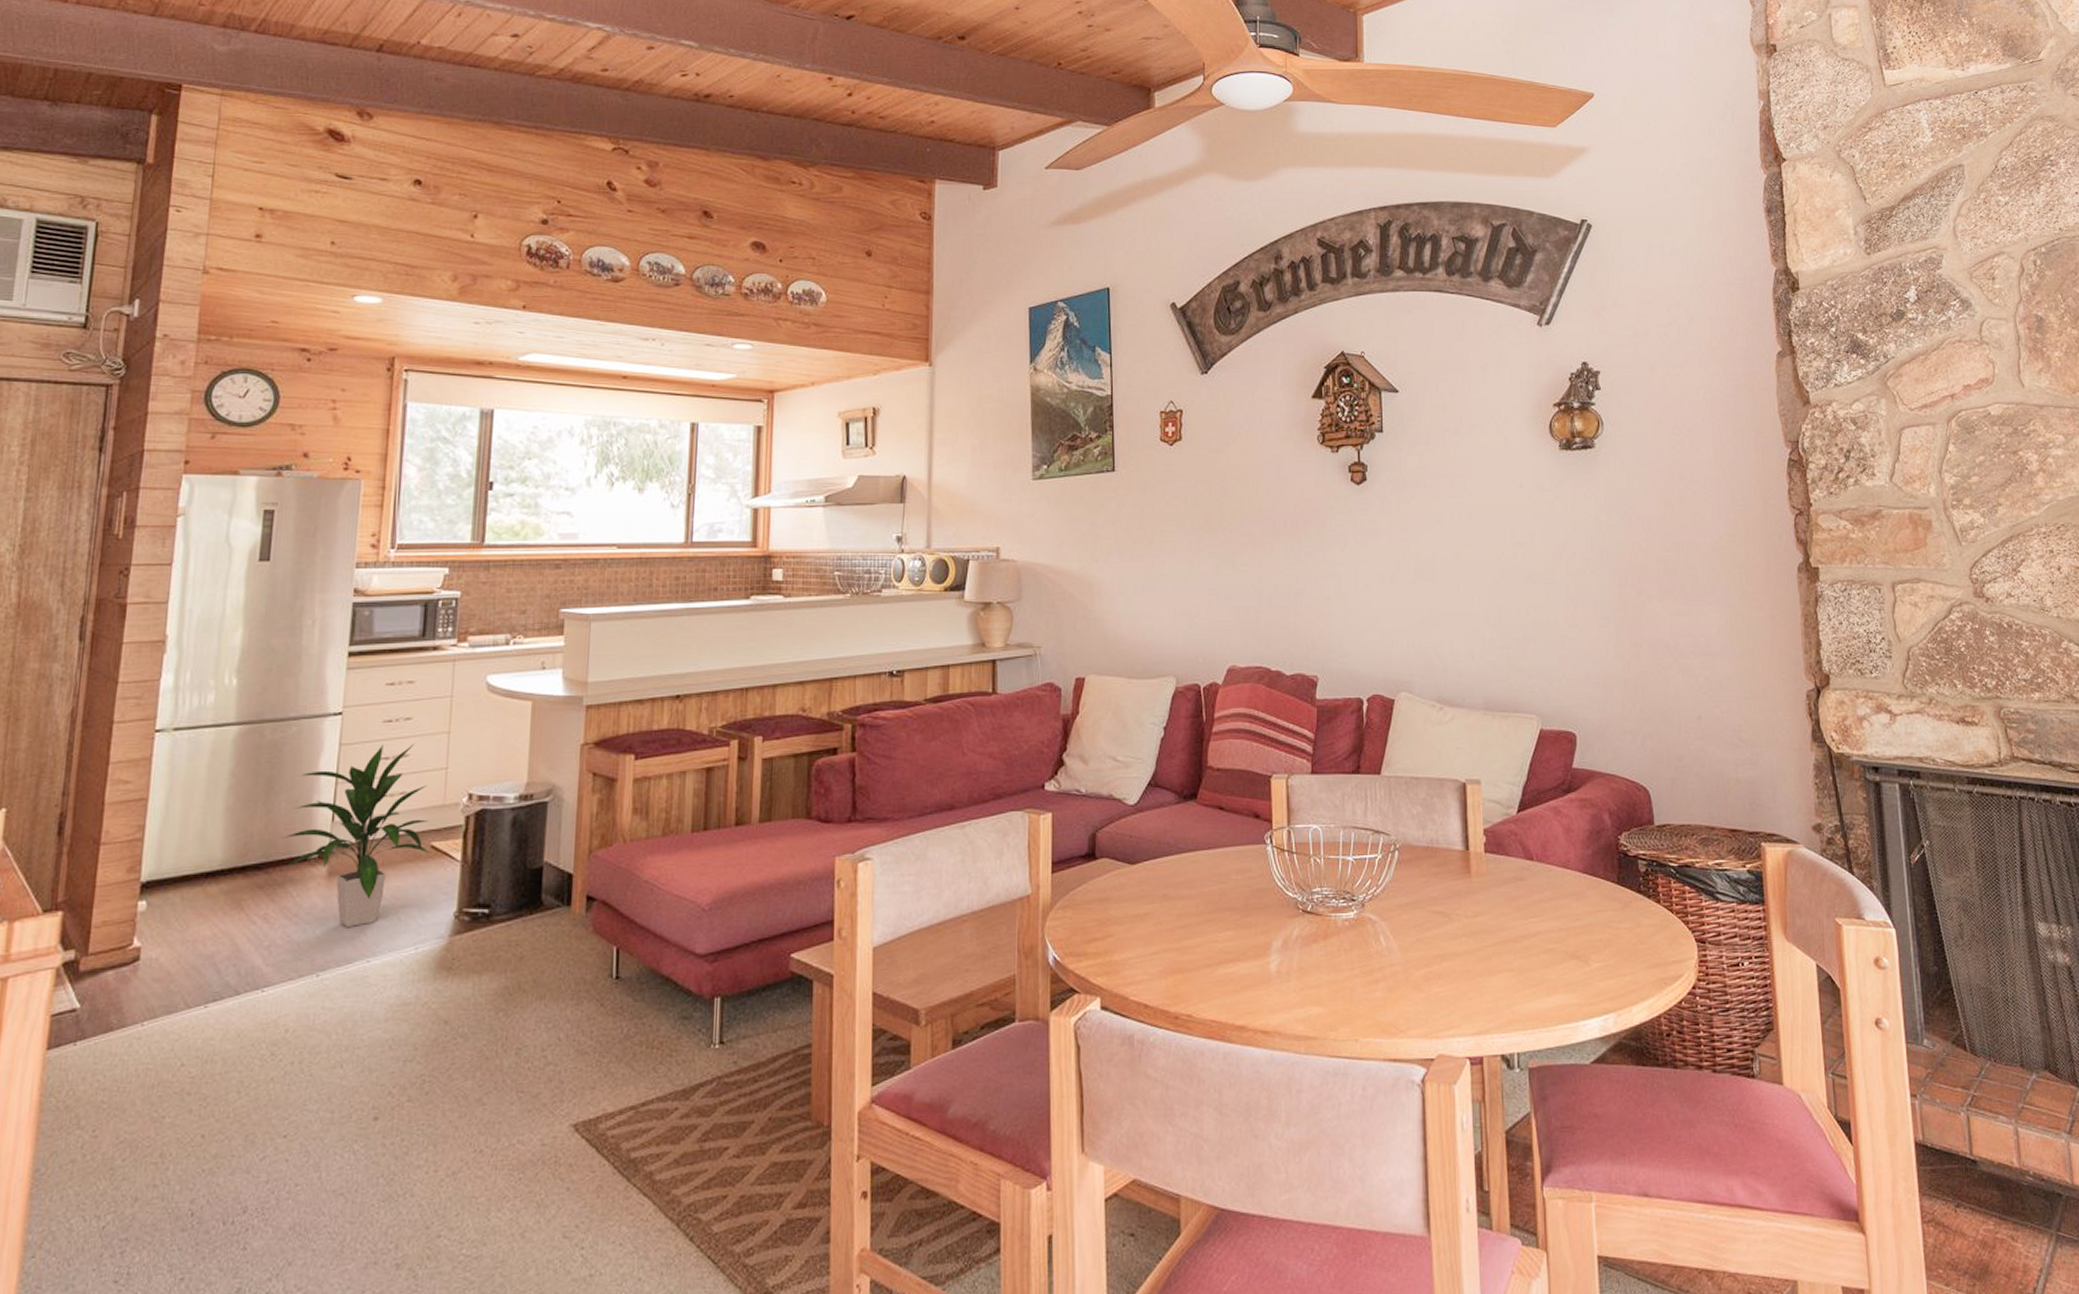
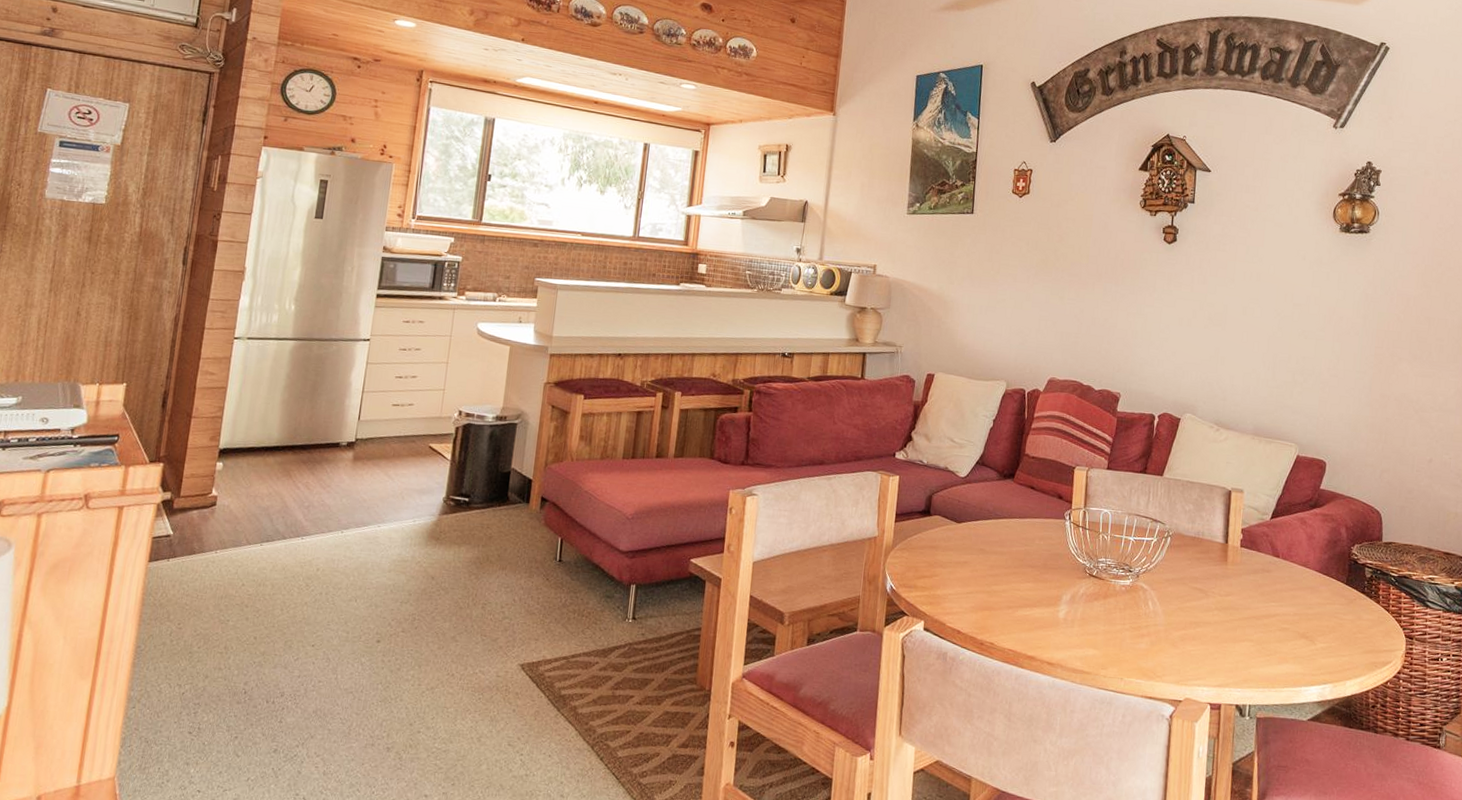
indoor plant: present [282,743,431,927] -> none [321,367,429,500]

